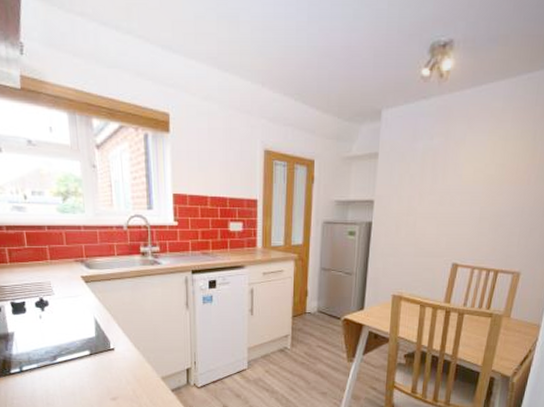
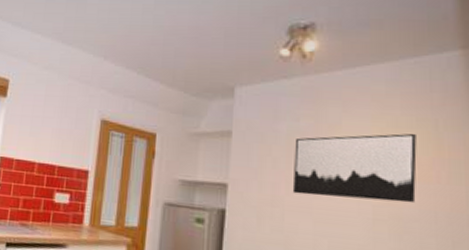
wall art: none [423,145,519,203] -> present [292,133,417,204]

